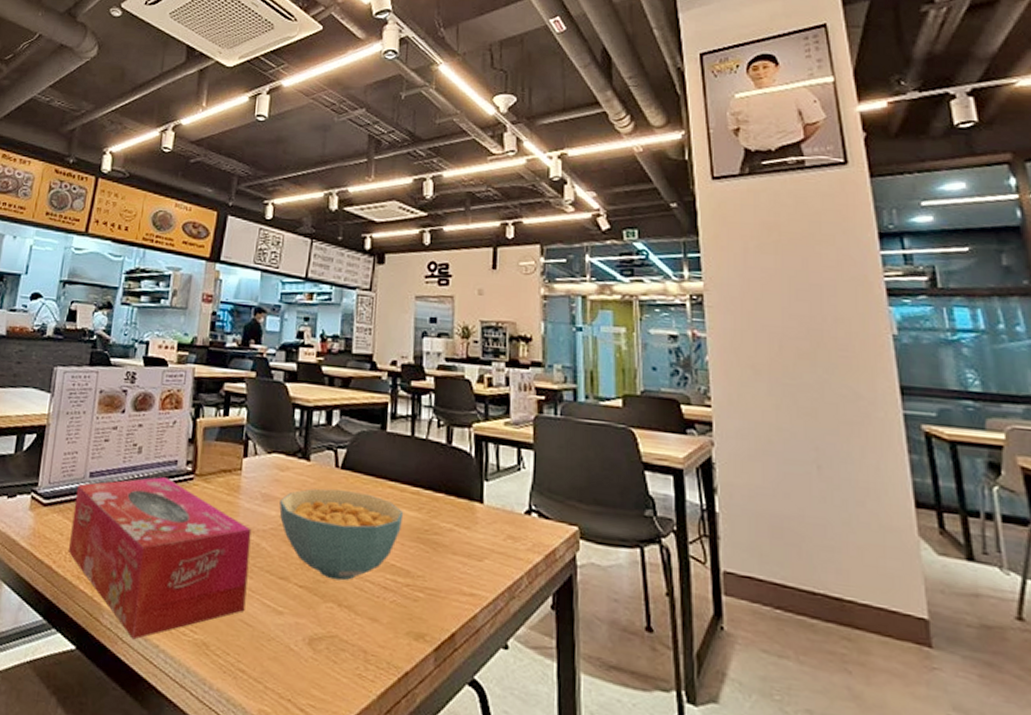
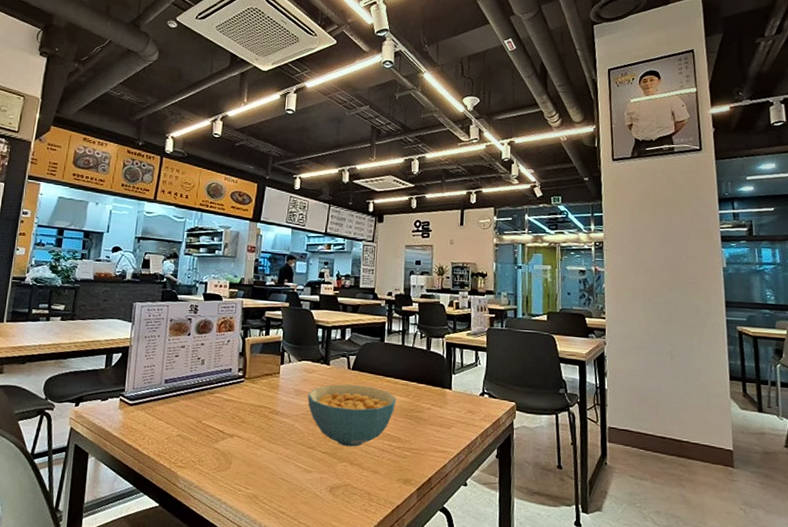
tissue box: present [69,477,252,640] -> none [151,381,288,497]

